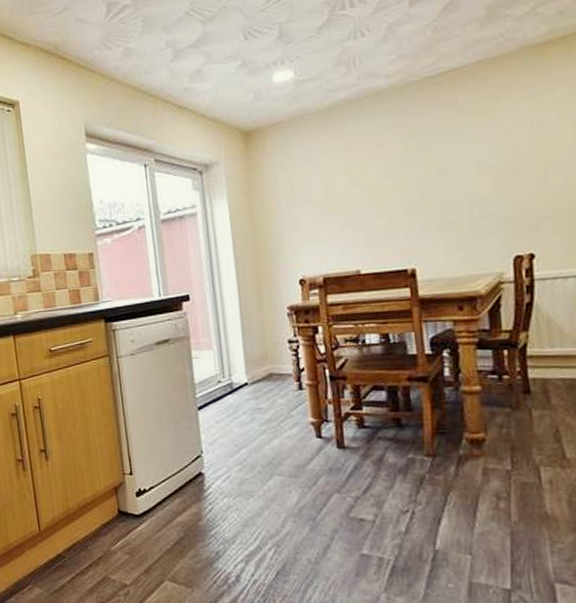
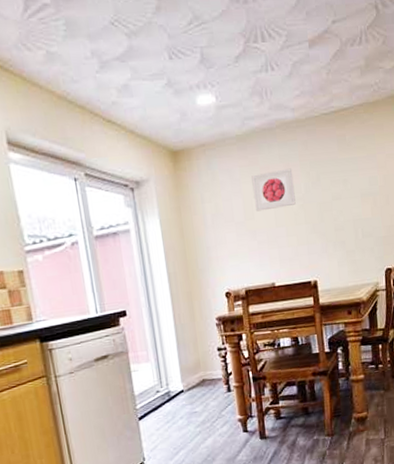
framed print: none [334,141,389,191] -> present [251,168,296,212]

